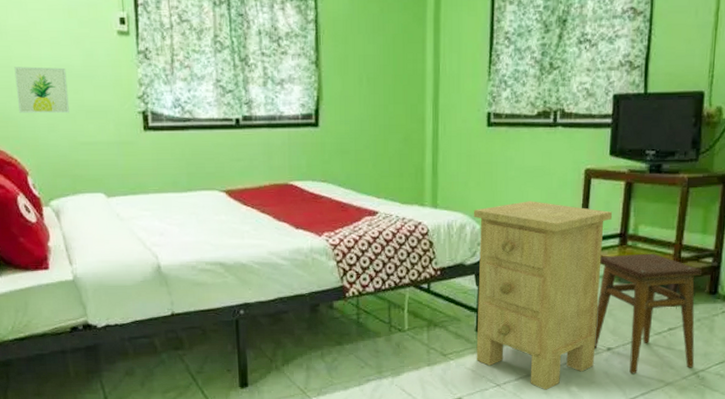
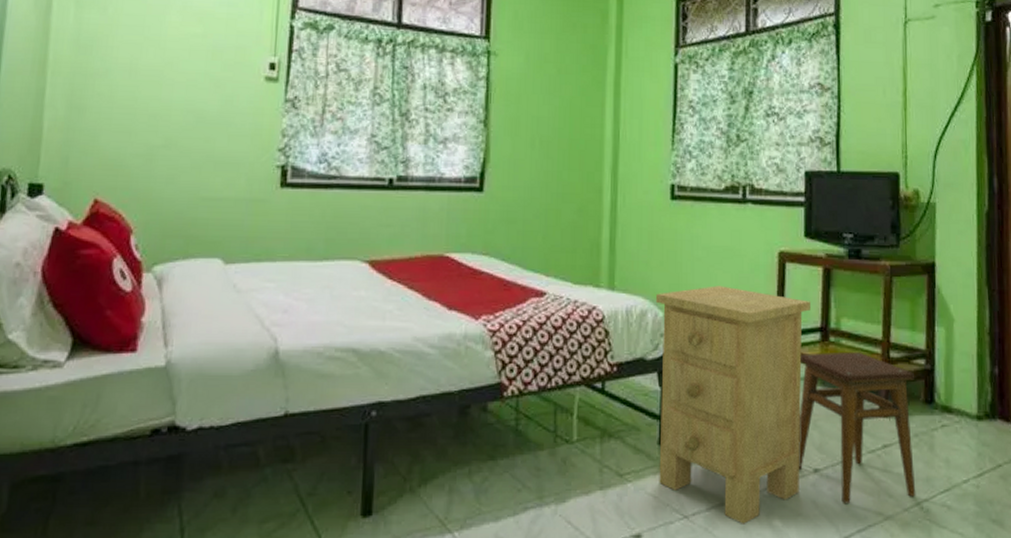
wall art: present [14,66,69,114] -> none [135,109,199,164]

